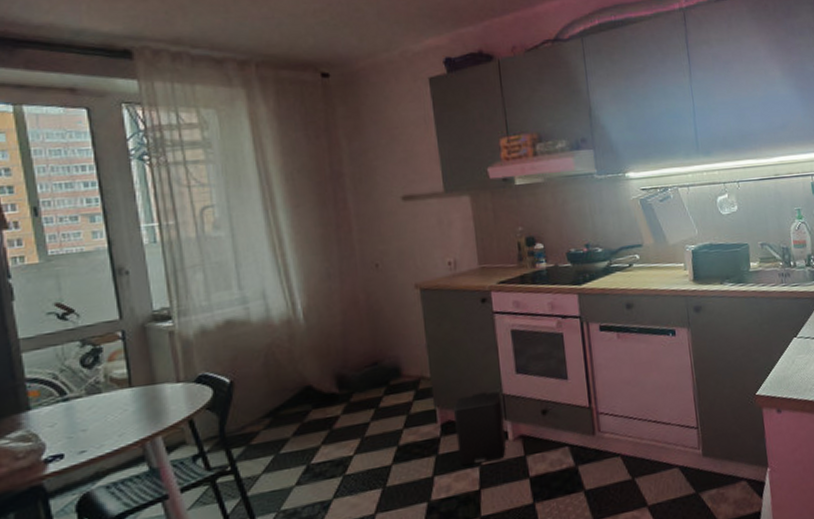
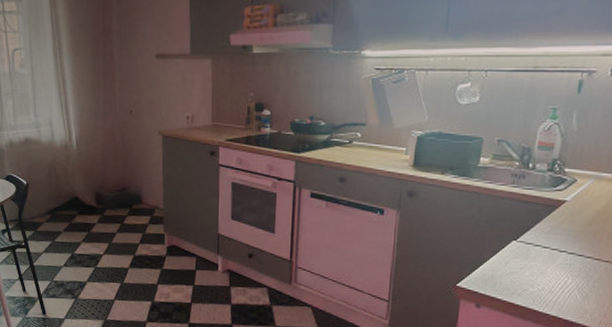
pedal bin: present [452,391,506,466] -> none [177,228,217,285]

